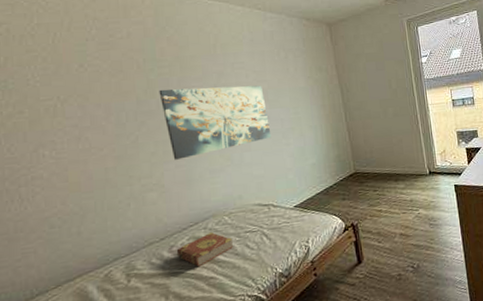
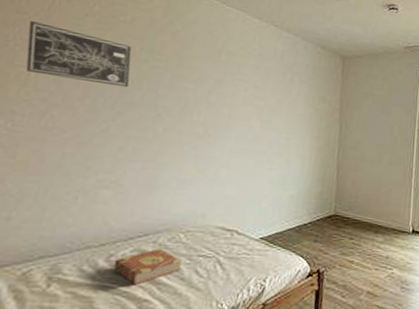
wall art: none [41,56,143,103] -> present [25,21,132,88]
wall art: present [159,85,272,160] -> none [142,83,259,161]

